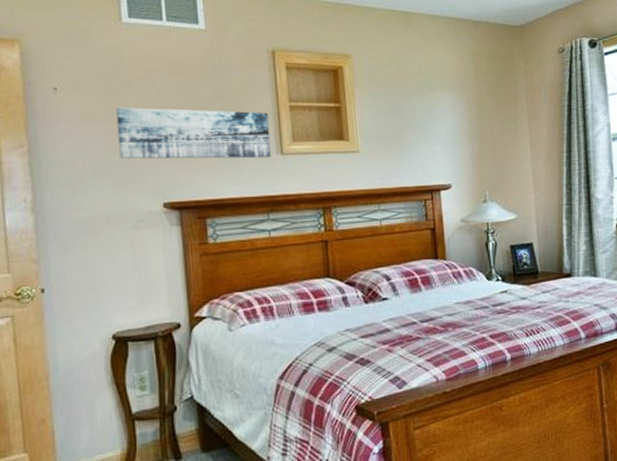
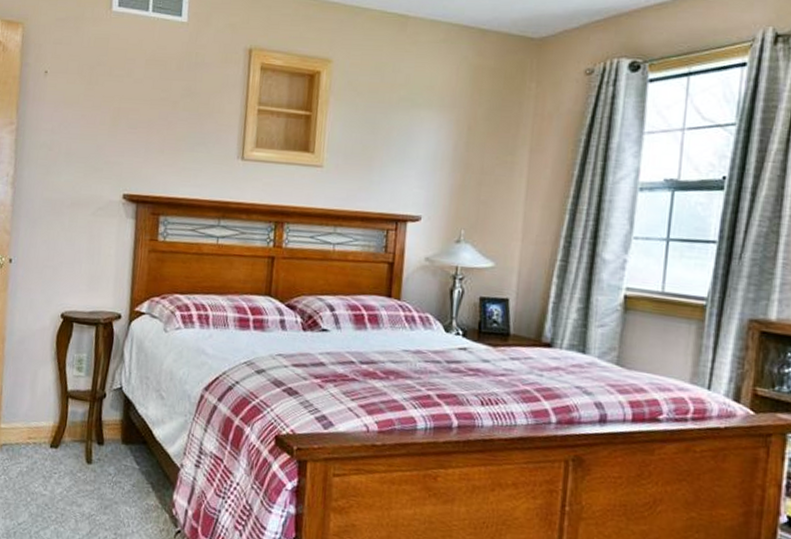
wall art: present [115,107,271,159] -> none [91,94,235,162]

